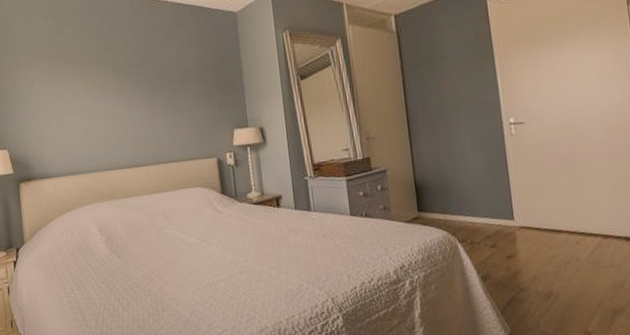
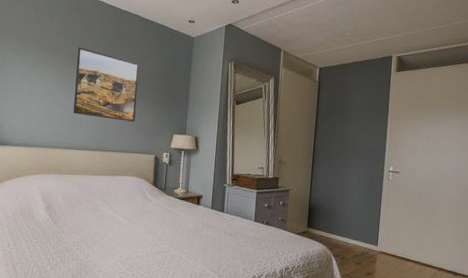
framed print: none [109,51,187,128] -> present [73,47,139,122]

